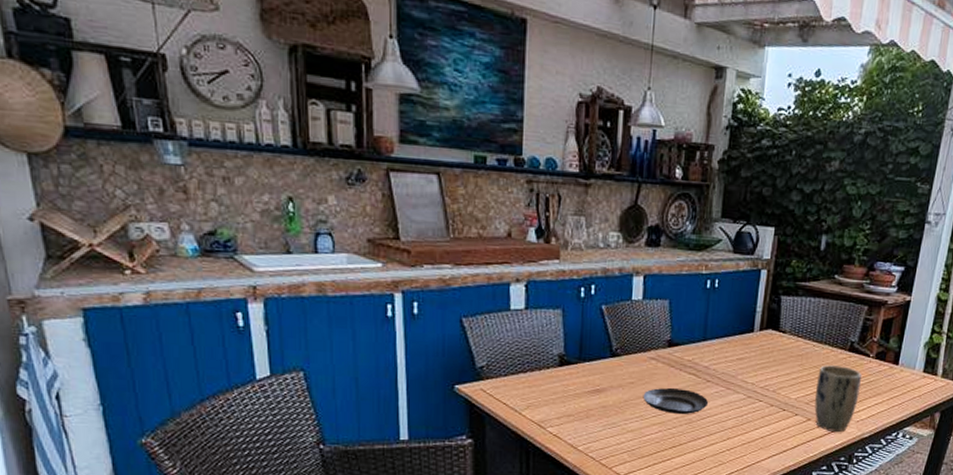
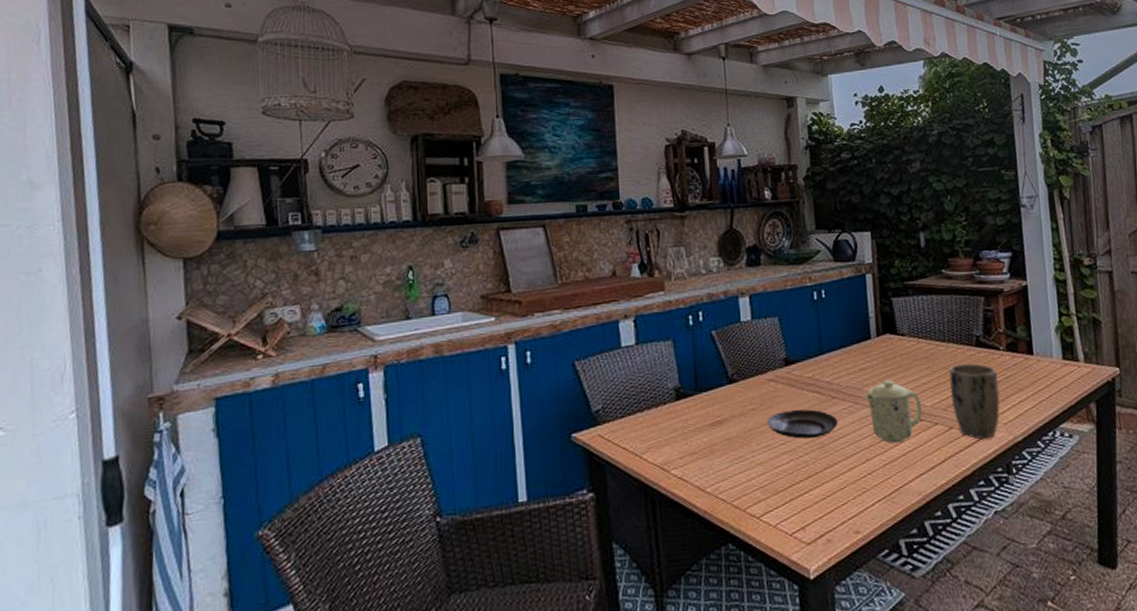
mug: none [736,372,787,428] -> present [864,380,922,444]

